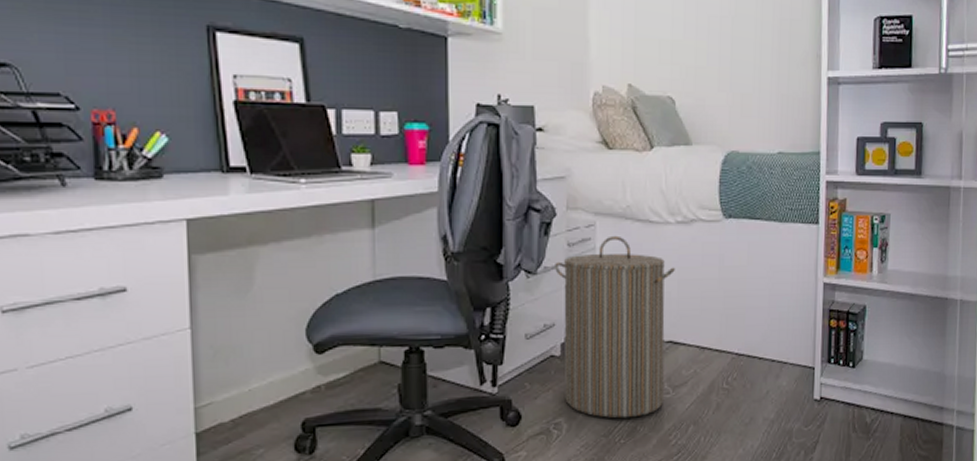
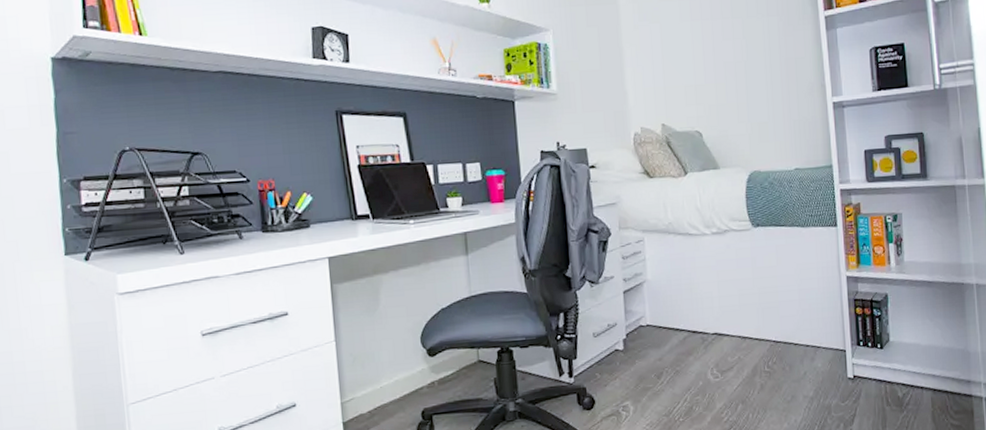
laundry hamper: present [555,235,675,419] -> none [613,247,715,400]

